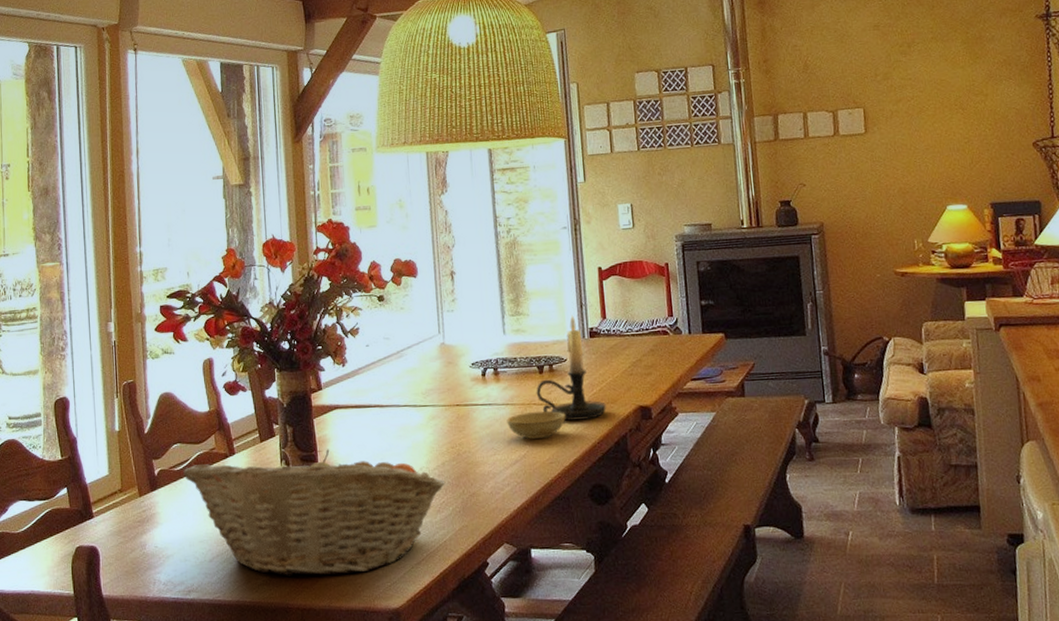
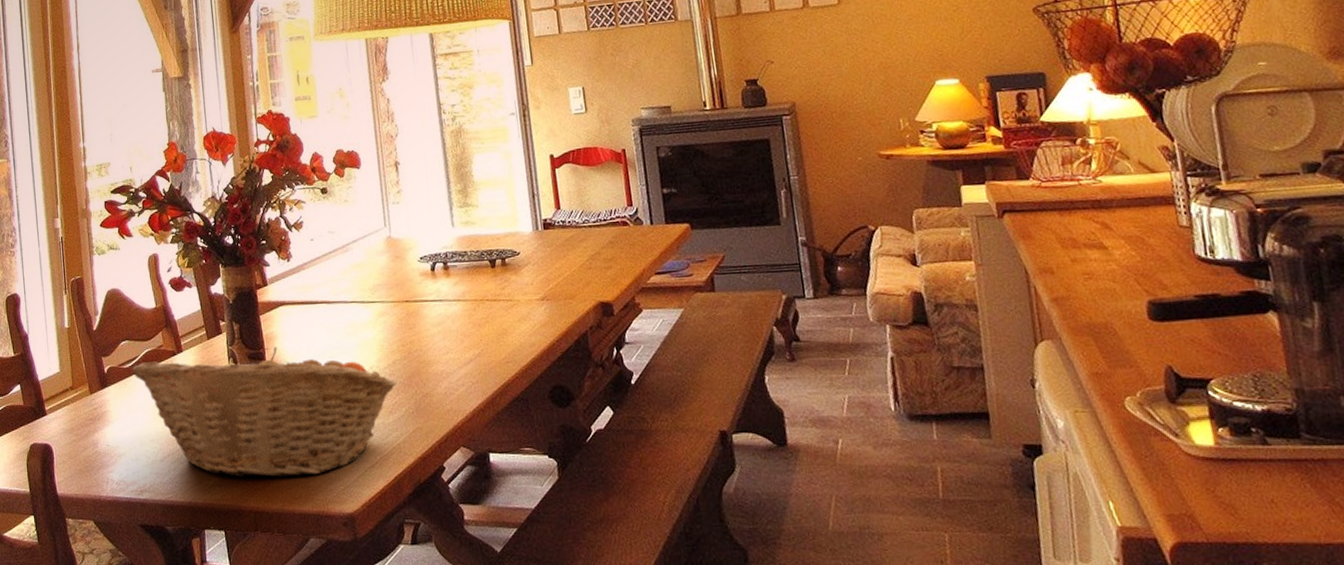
bowl: present [506,411,566,439] -> none [458,307,522,337]
candle holder: present [536,315,606,421] -> none [488,206,564,318]

